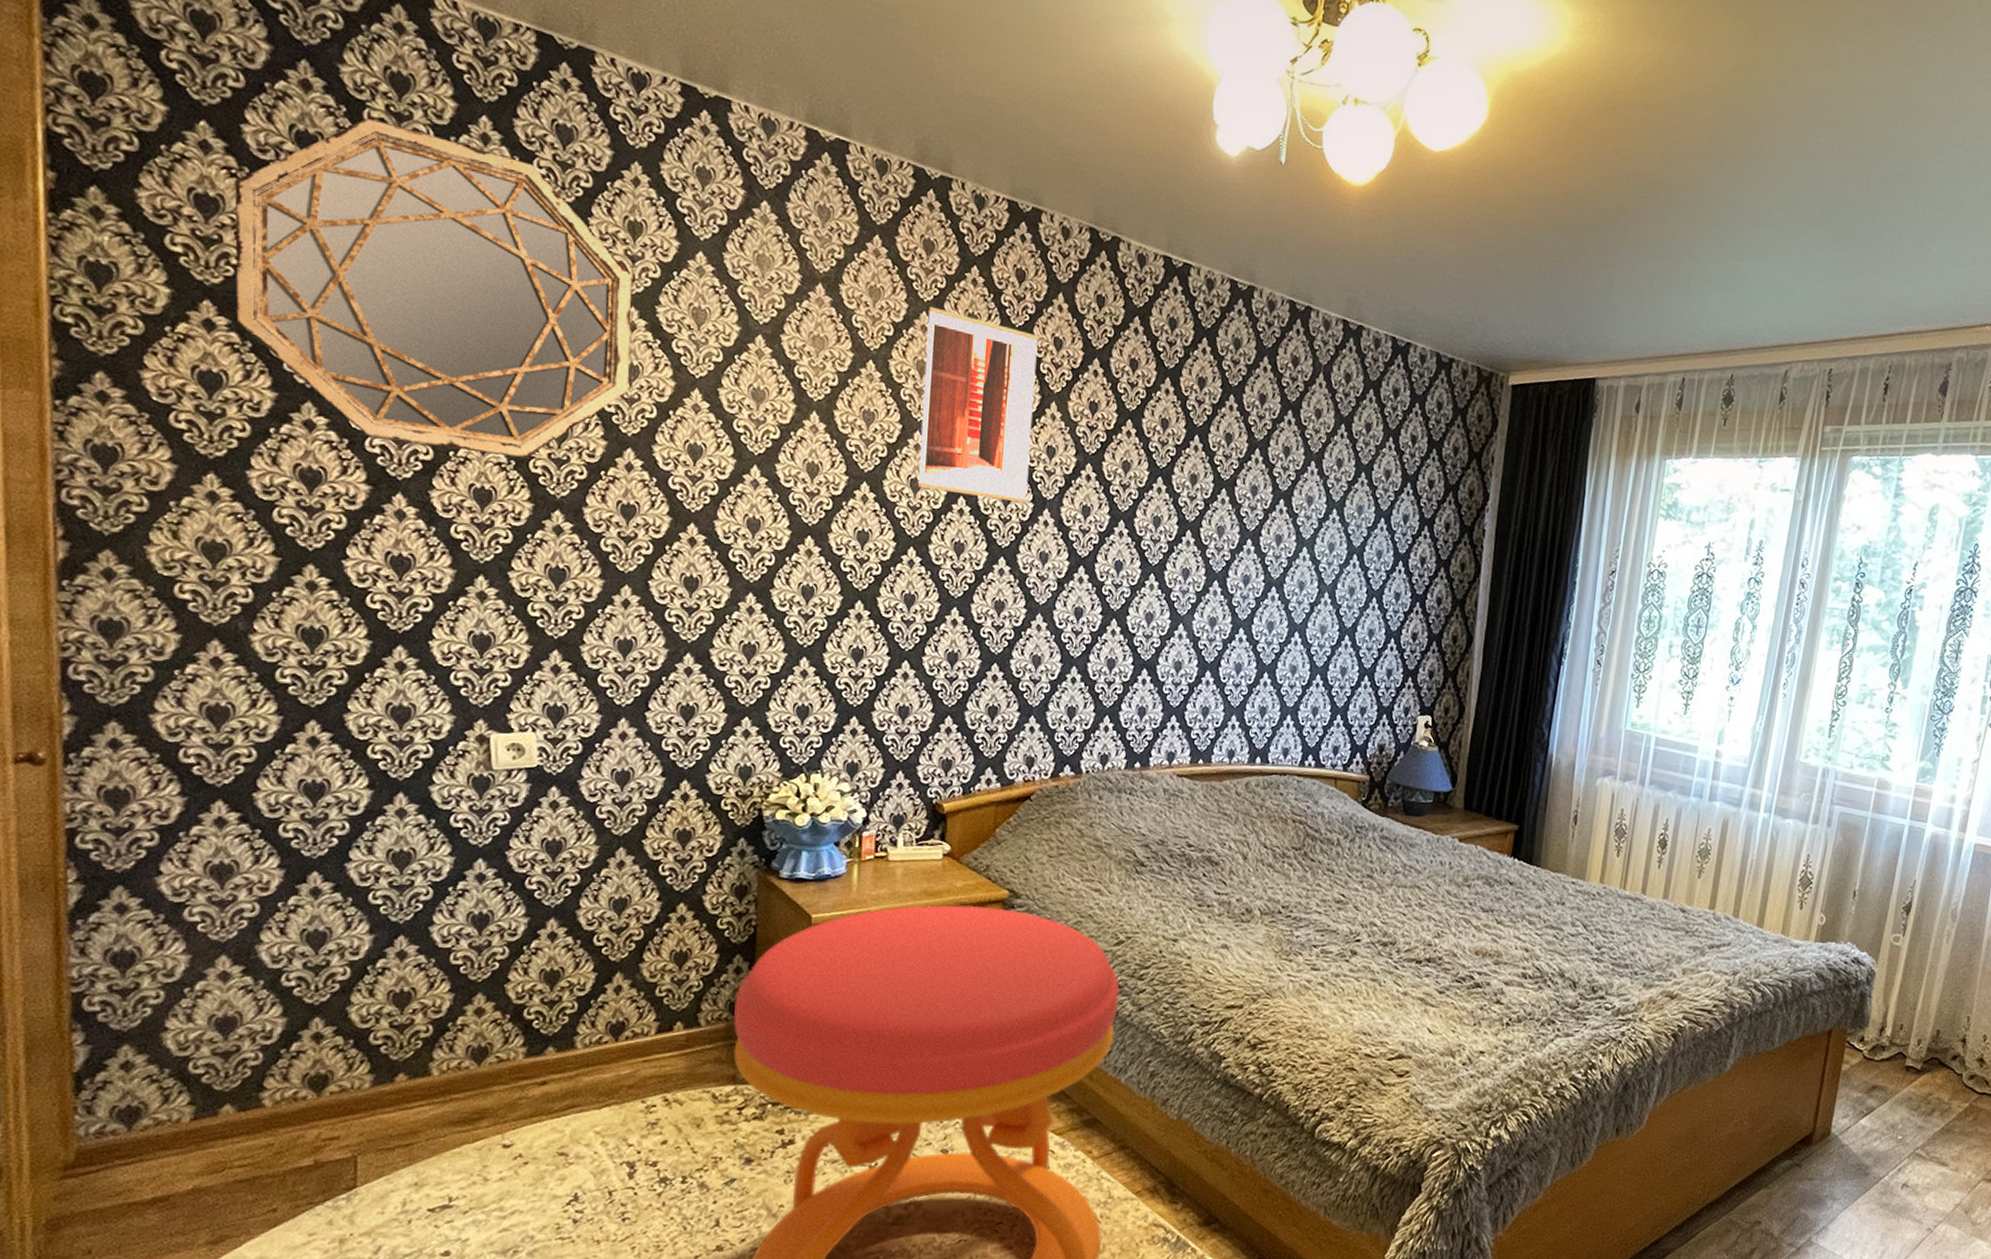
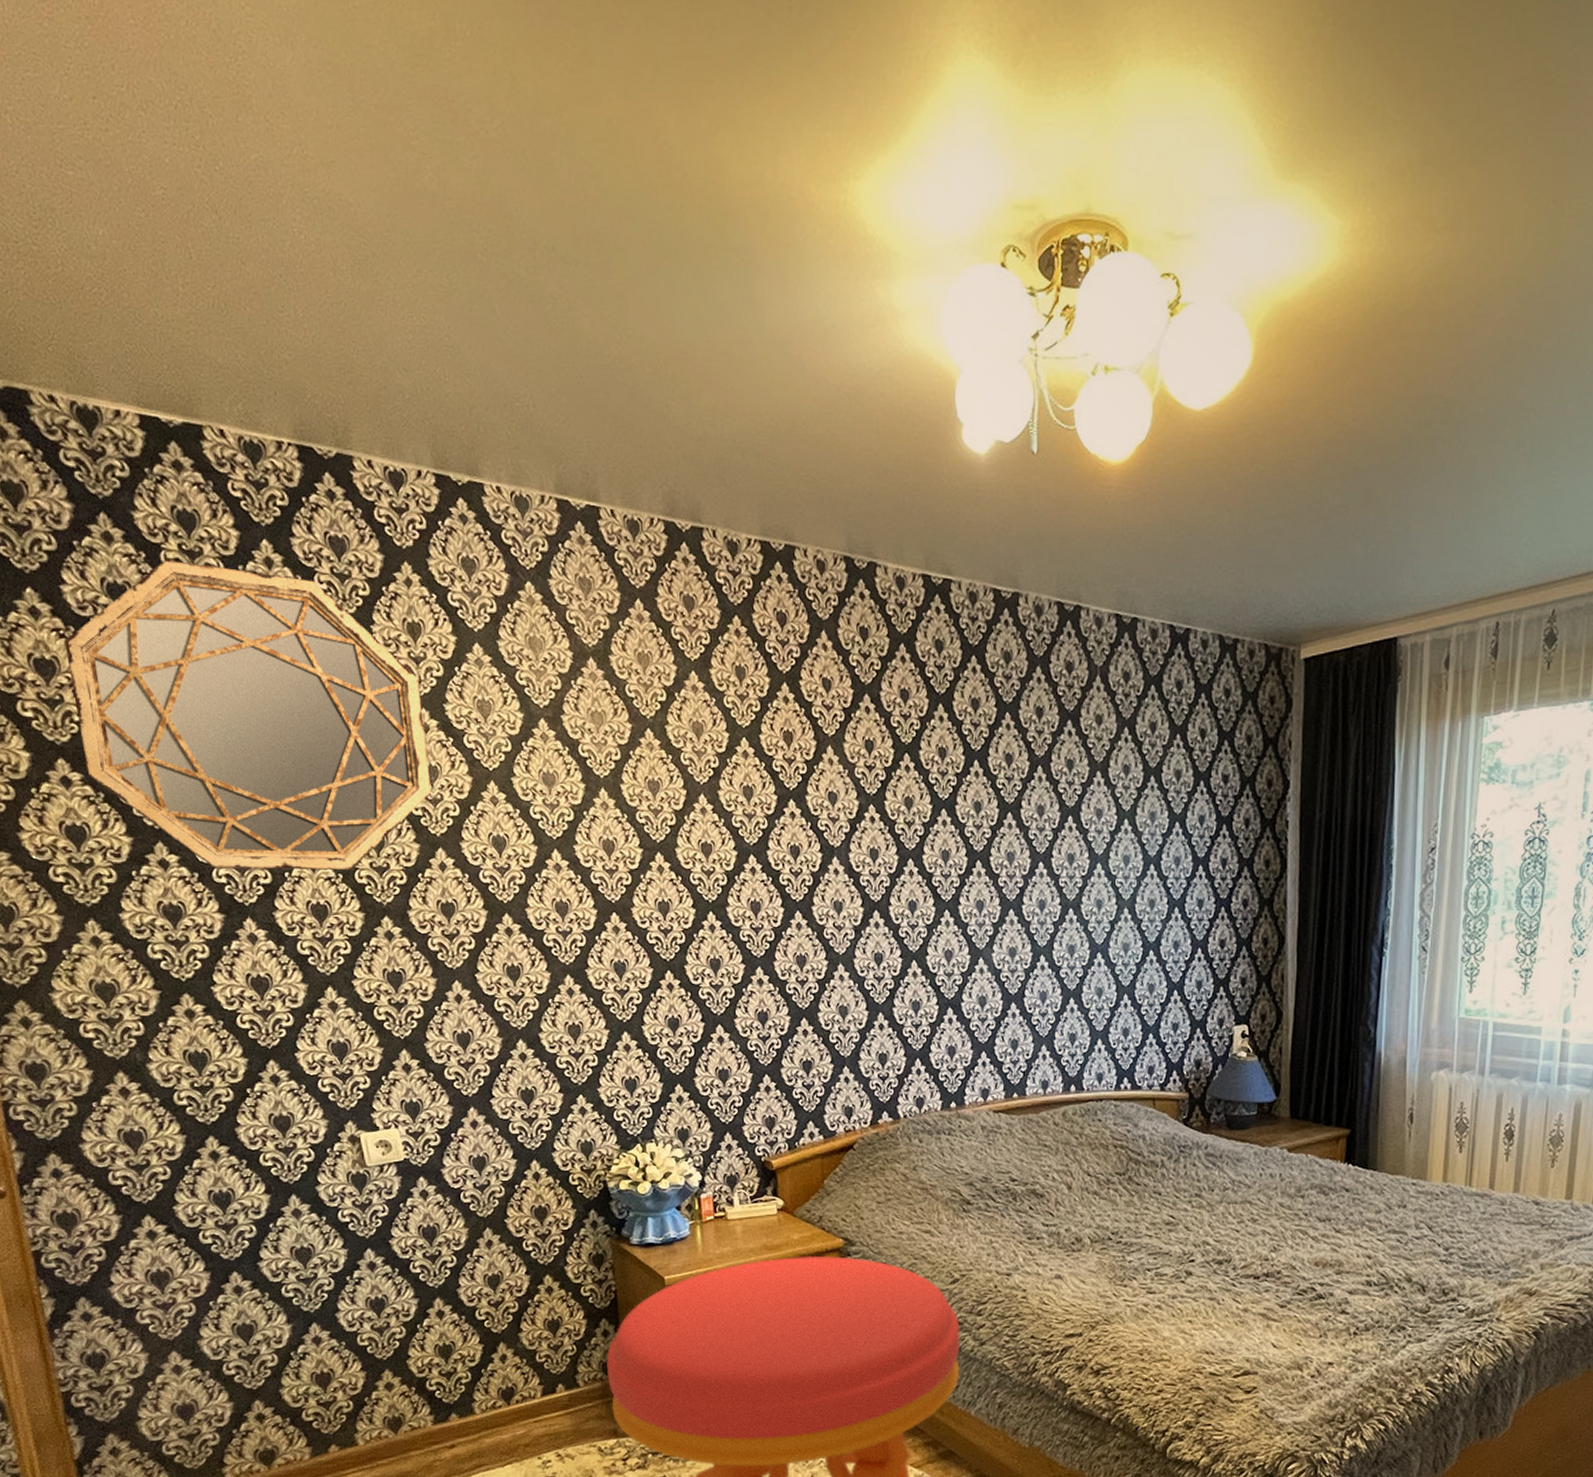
wall art: present [917,307,1040,503] -> none [696,665,815,854]

